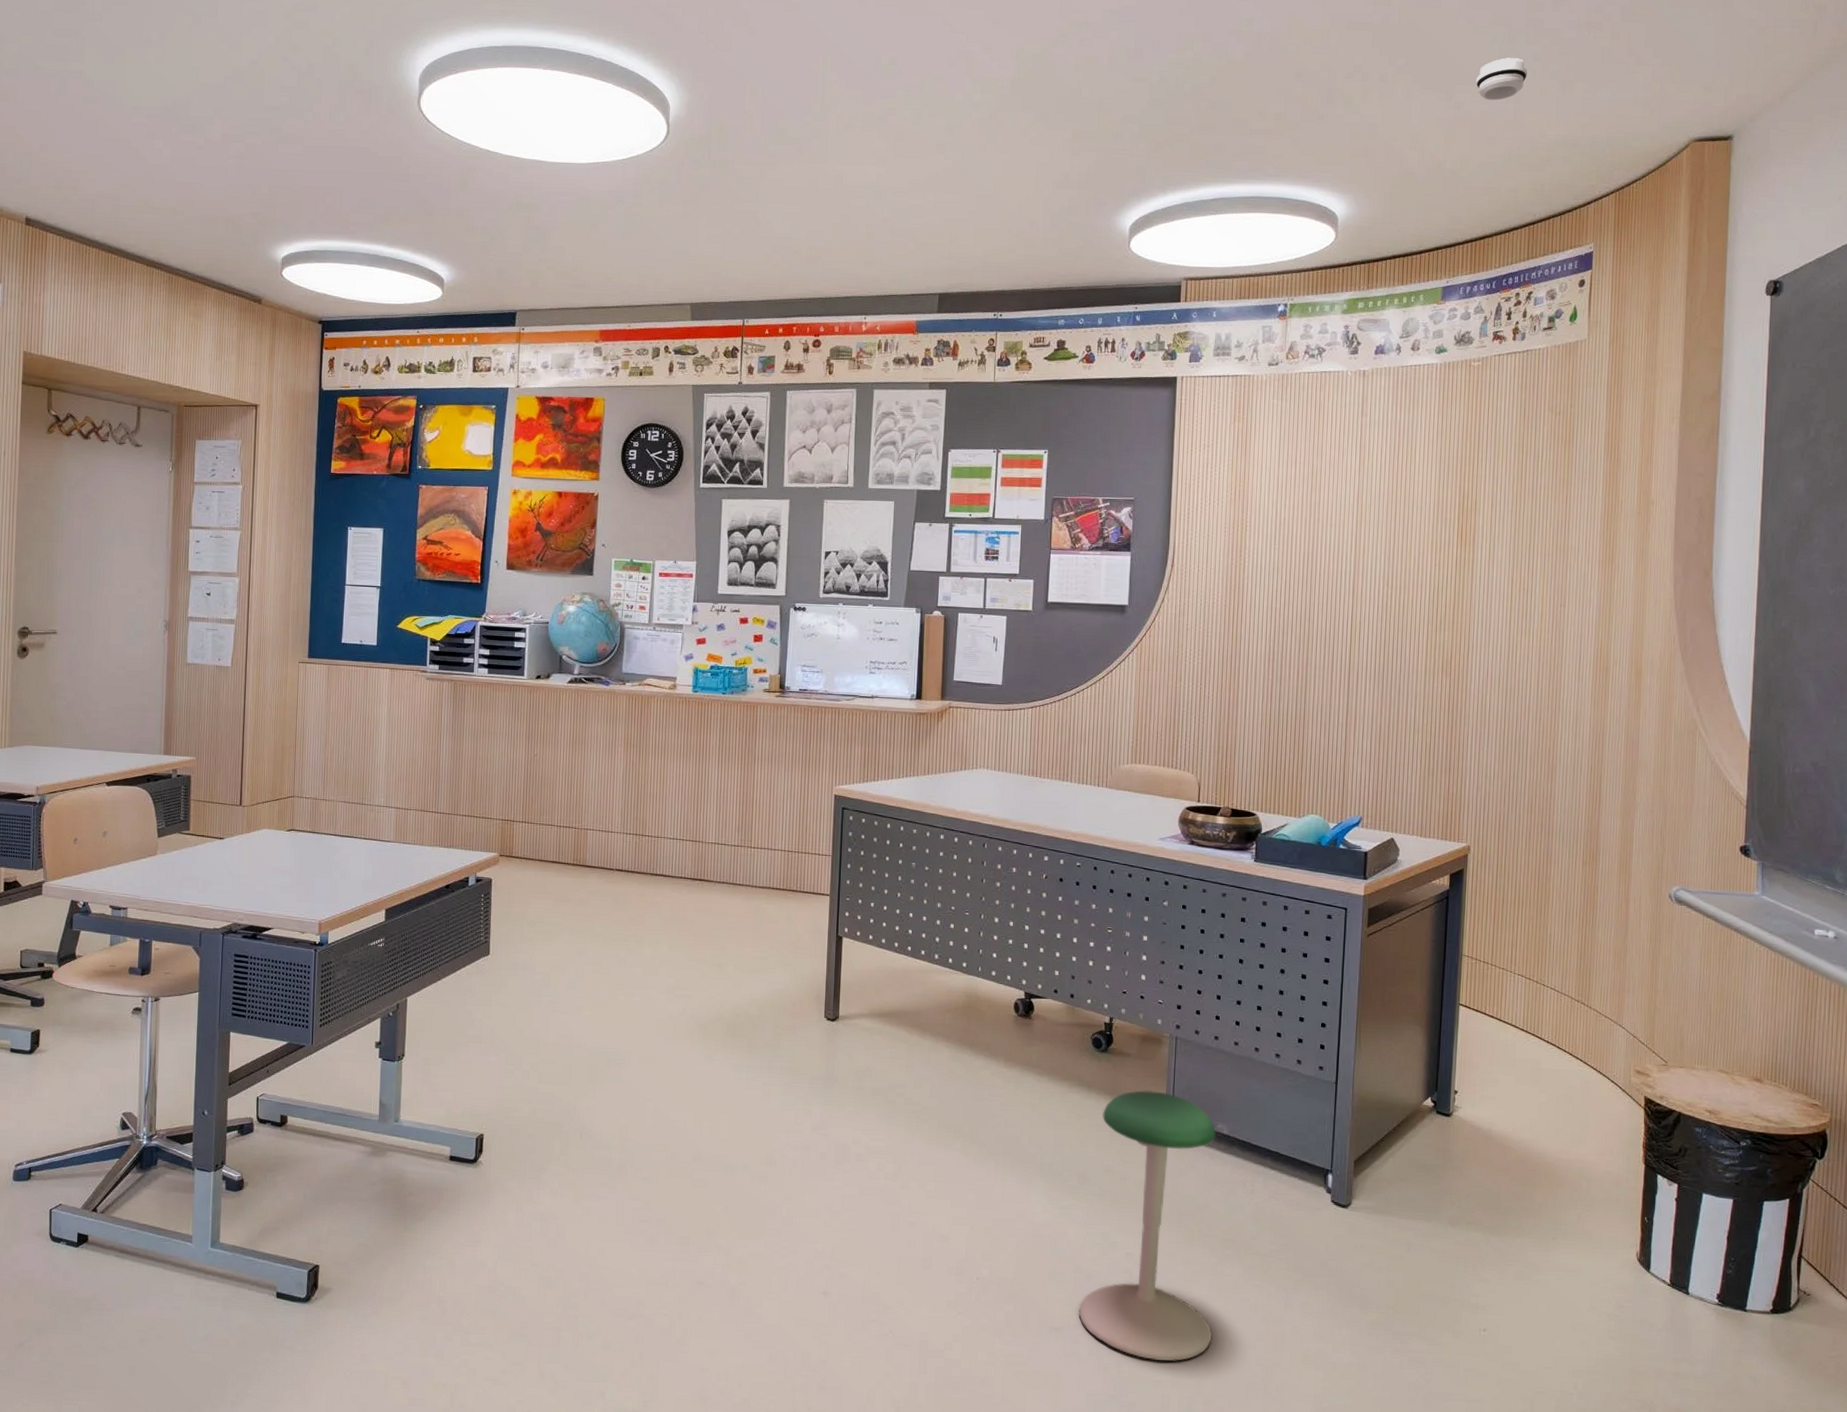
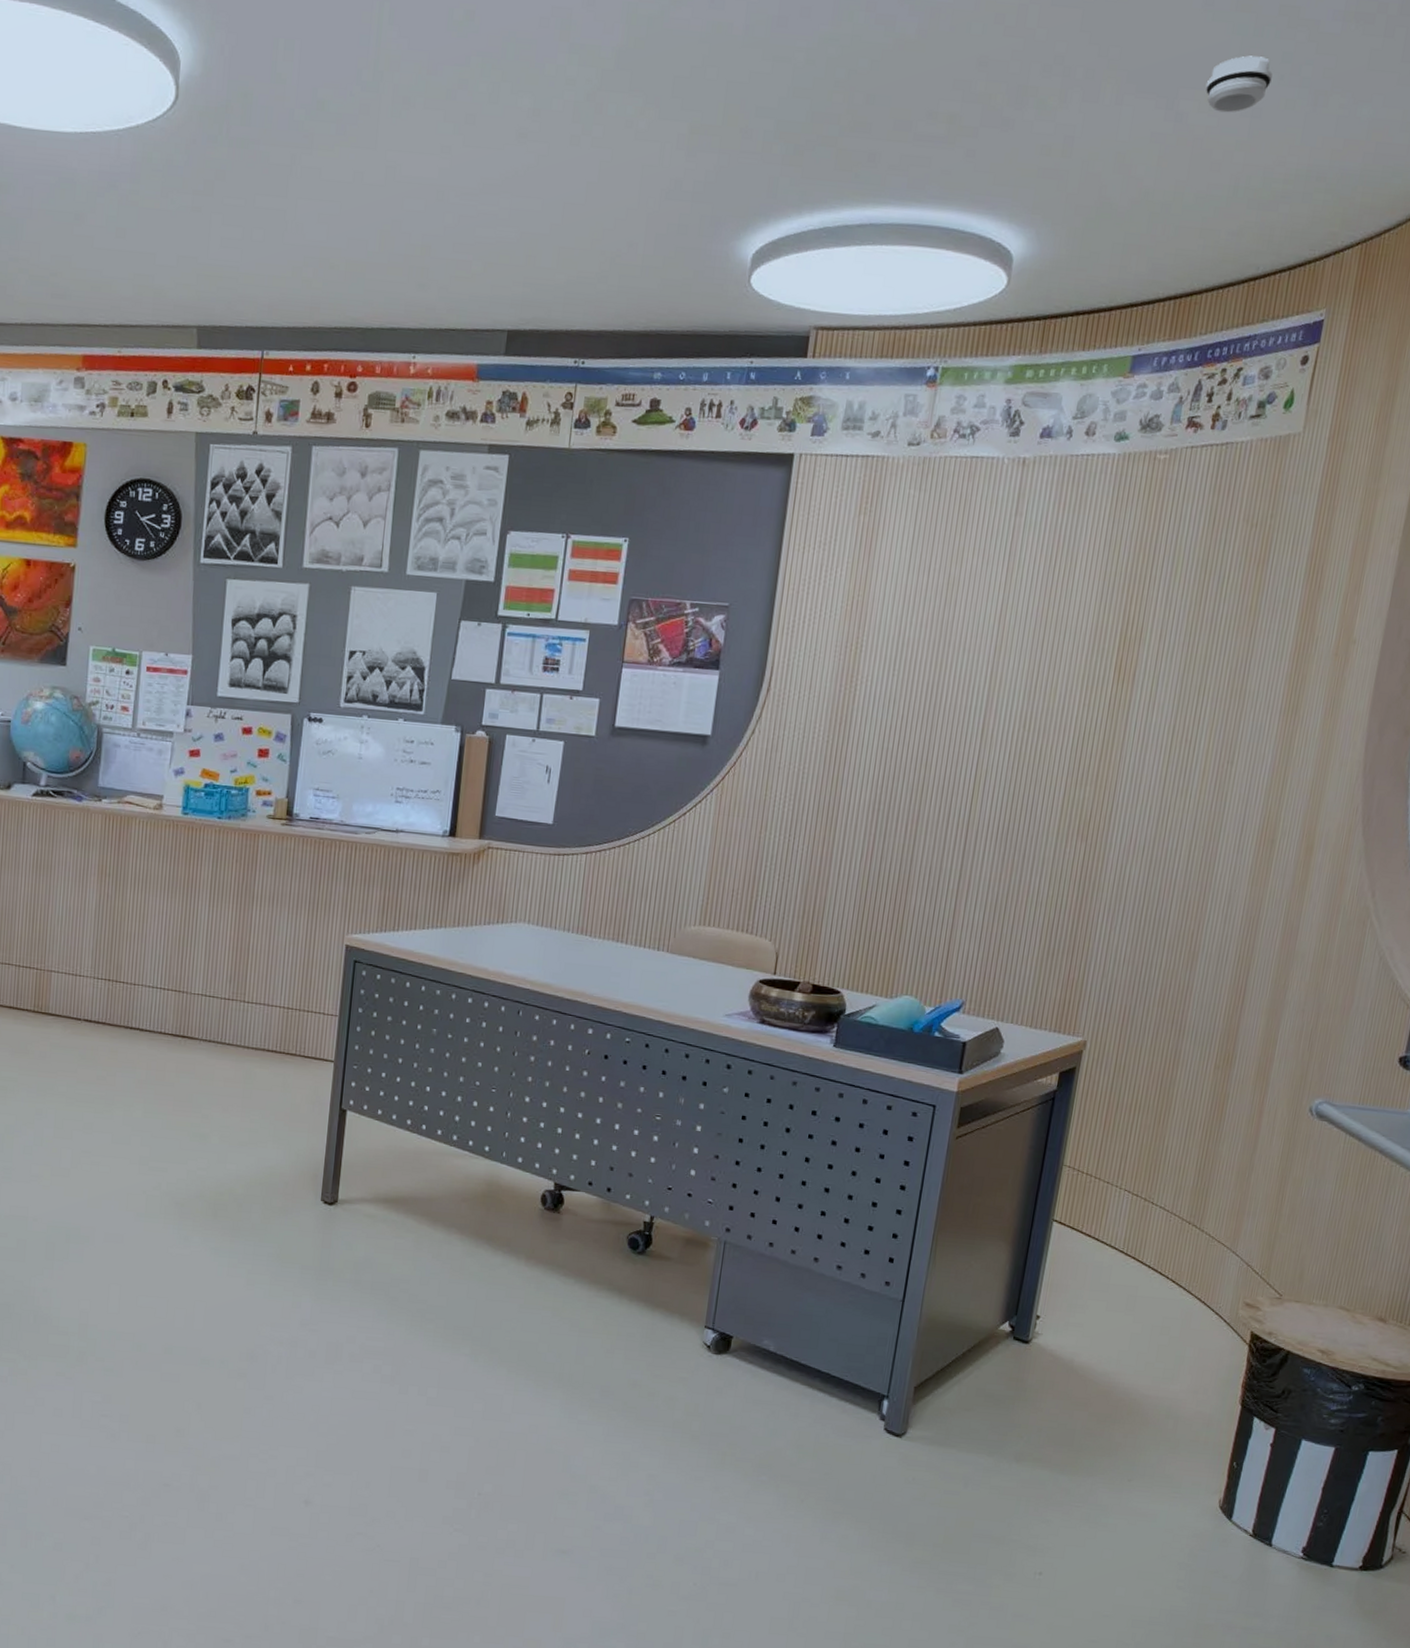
stool: present [1078,1090,1216,1361] -> none [589,1299,761,1591]

